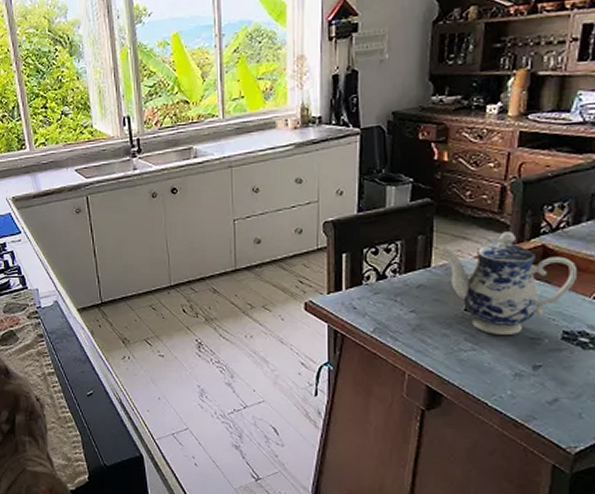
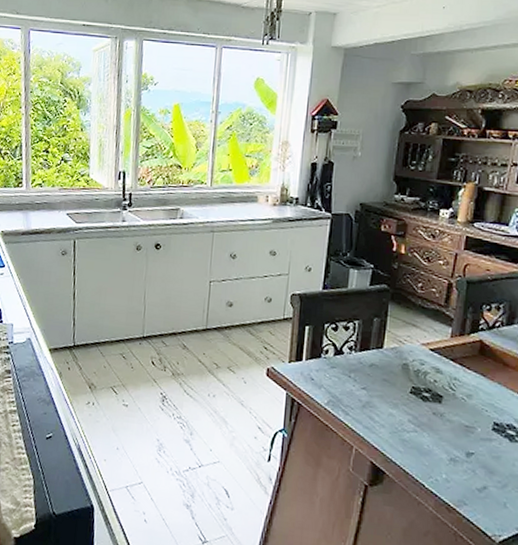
teapot: present [439,232,578,335] -> none [391,324,509,421]

